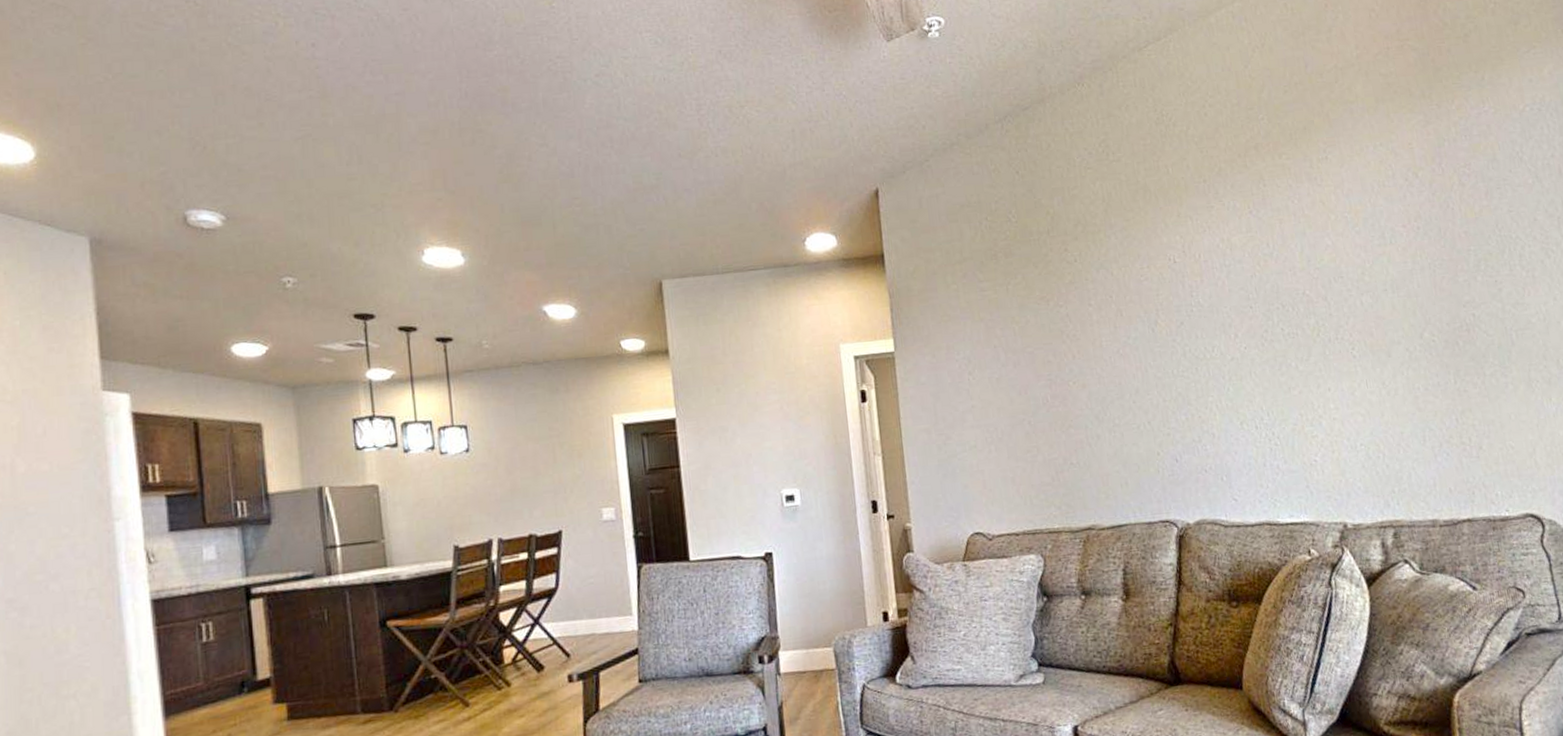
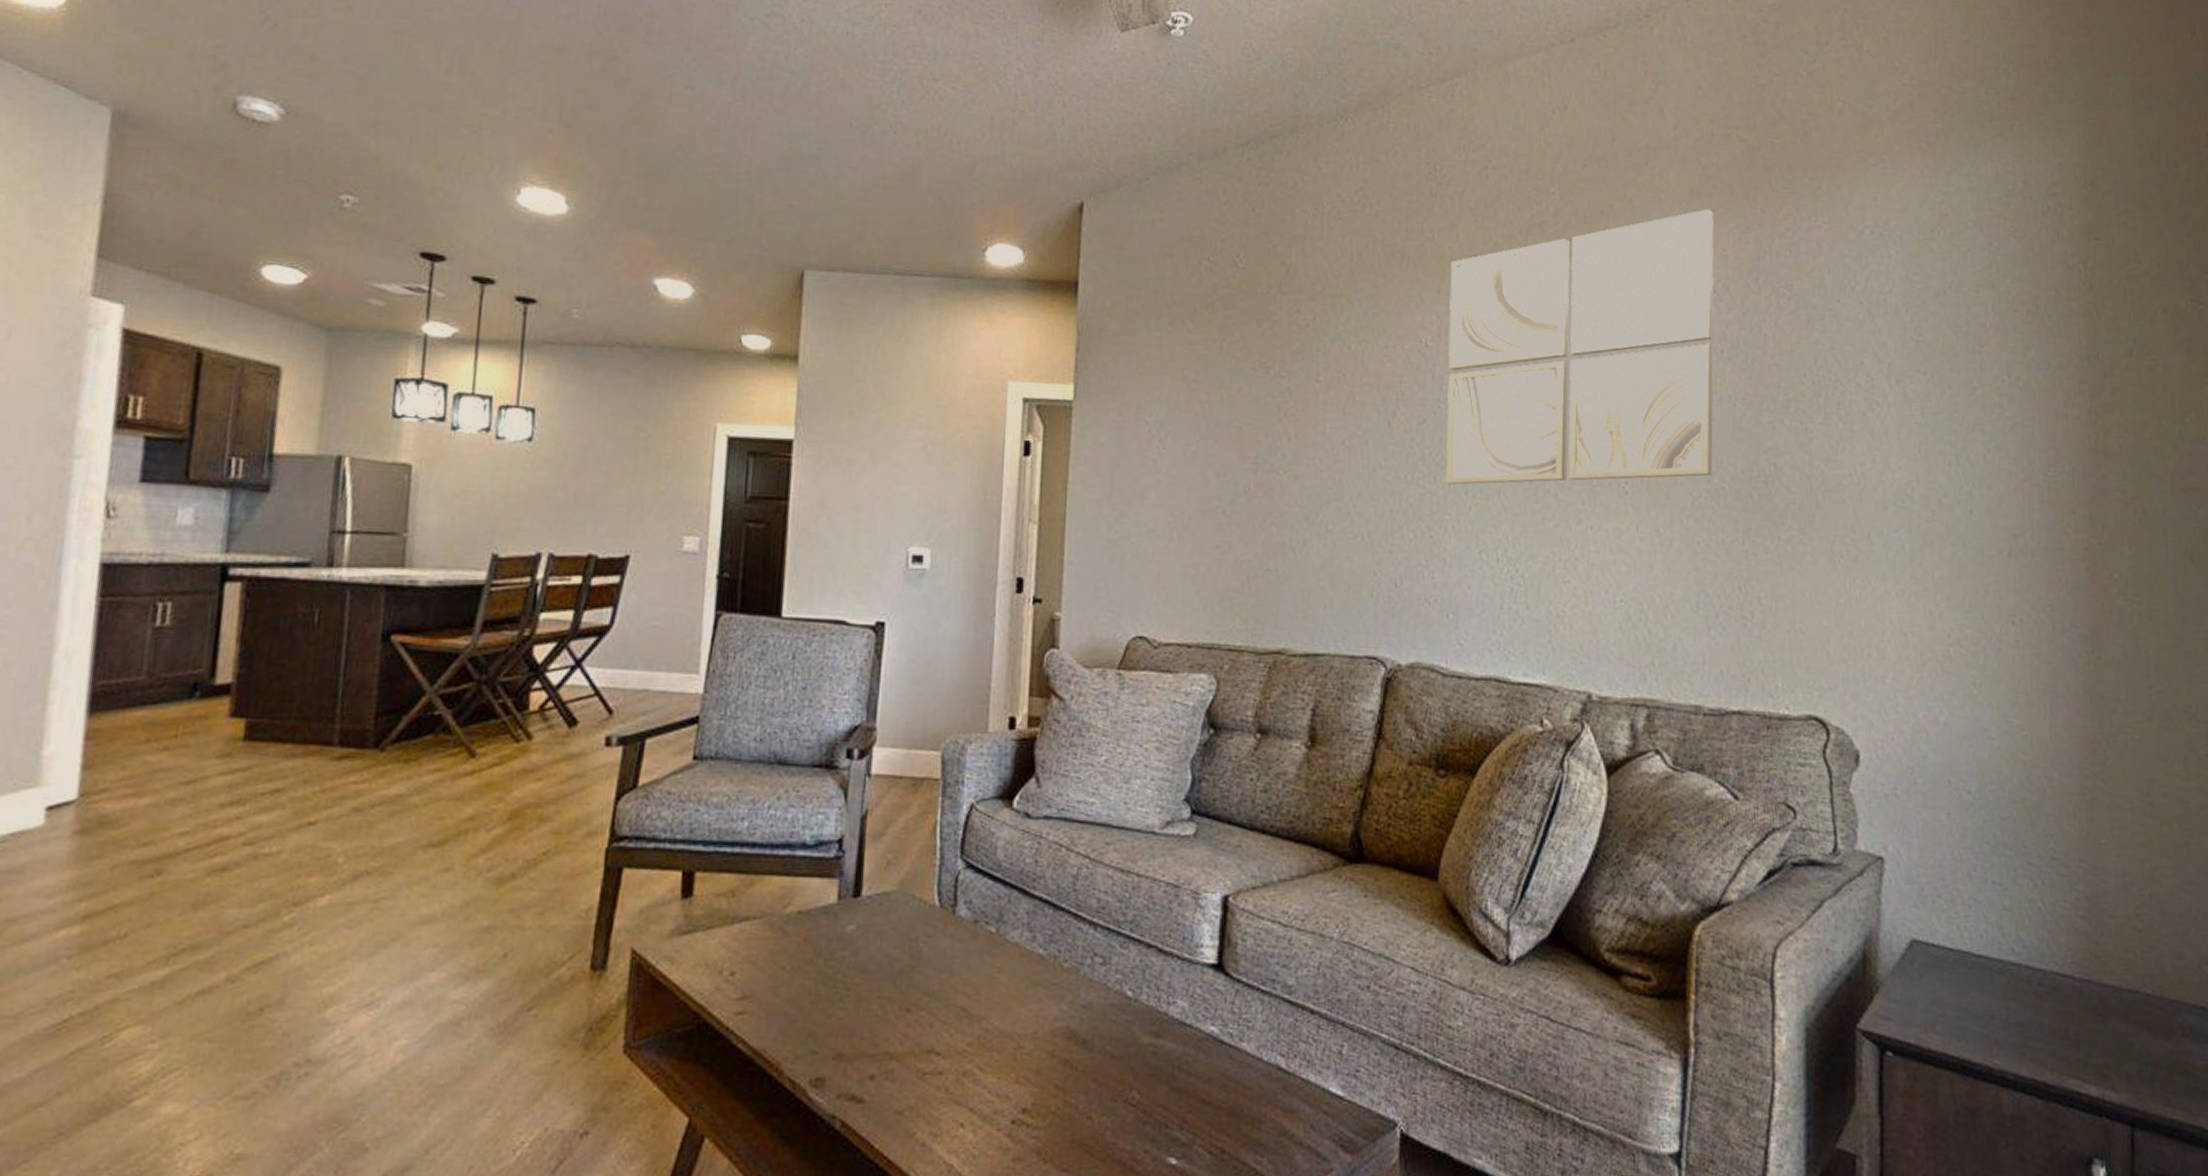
wall art: none [1185,111,1424,373] -> present [1446,209,1714,485]

